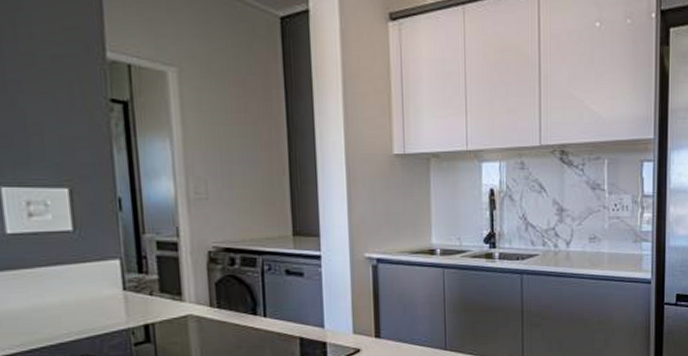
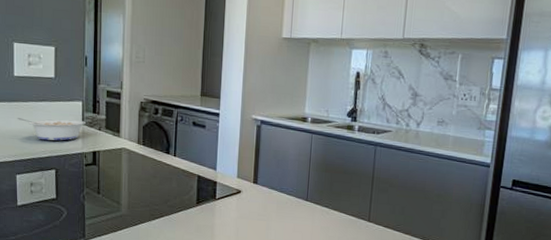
legume: none [18,285,129,319] -> present [17,118,86,141]

